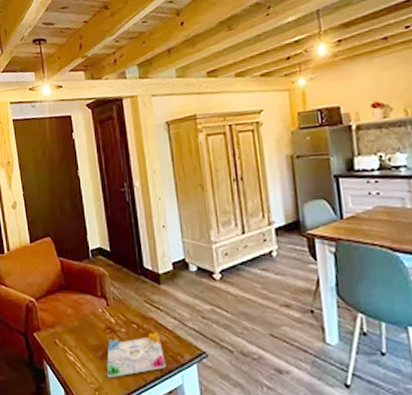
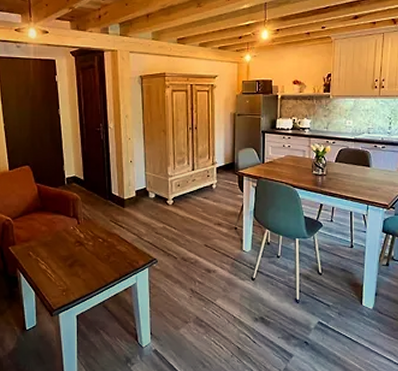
board game: present [106,332,166,378] -> none [73,244,124,281]

